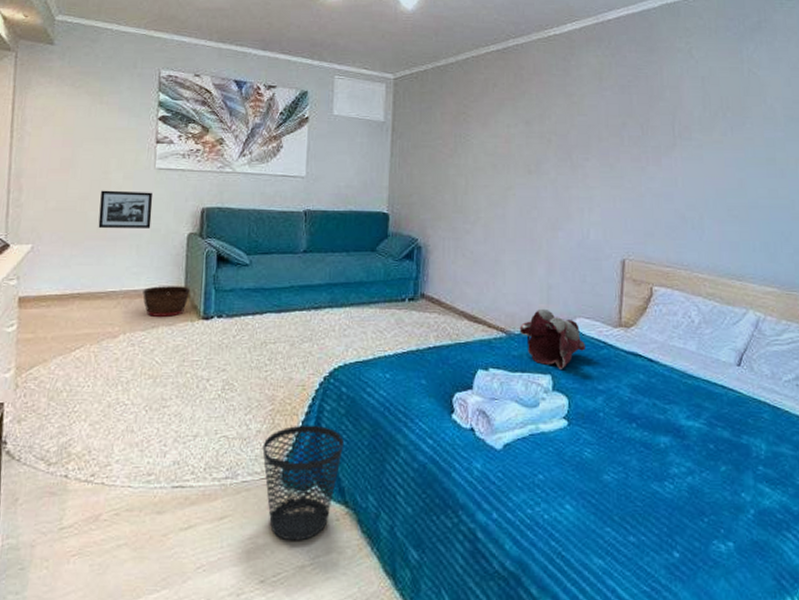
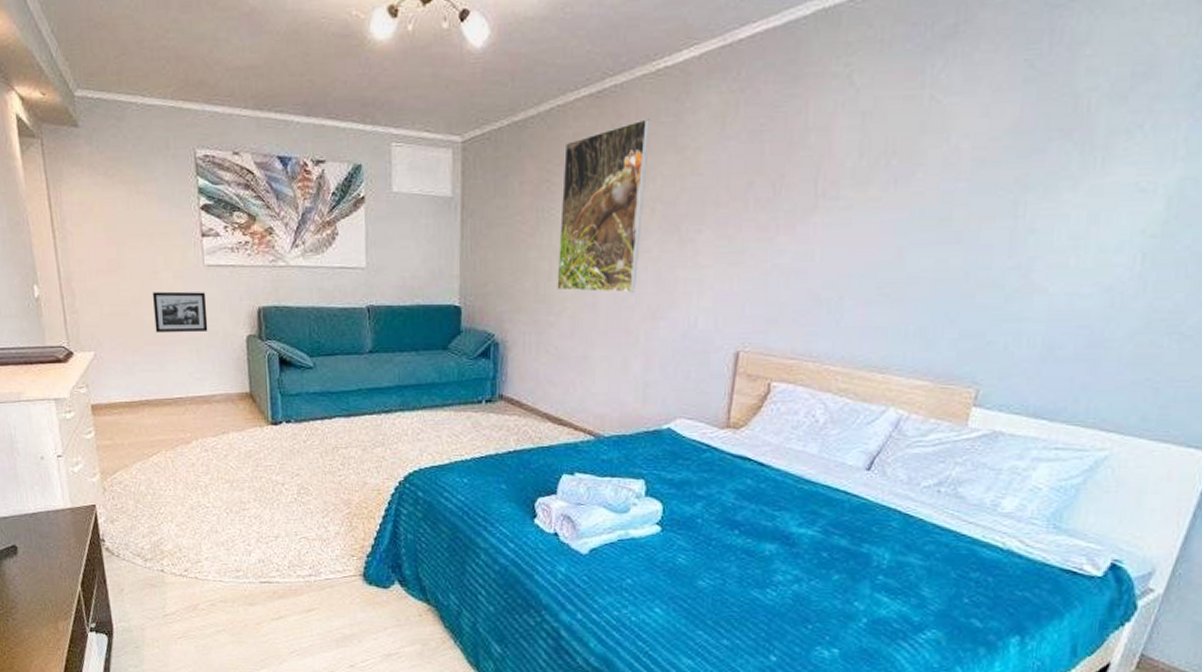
basket: present [143,286,190,317] -> none [209,391,255,422]
wastebasket: present [262,425,343,541] -> none [342,527,422,633]
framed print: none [472,71,545,207] -> present [557,119,650,293]
teddy bear: present [519,308,585,369] -> none [610,409,685,474]

